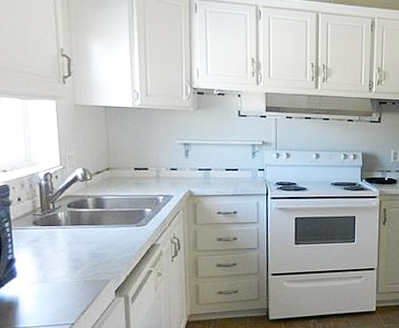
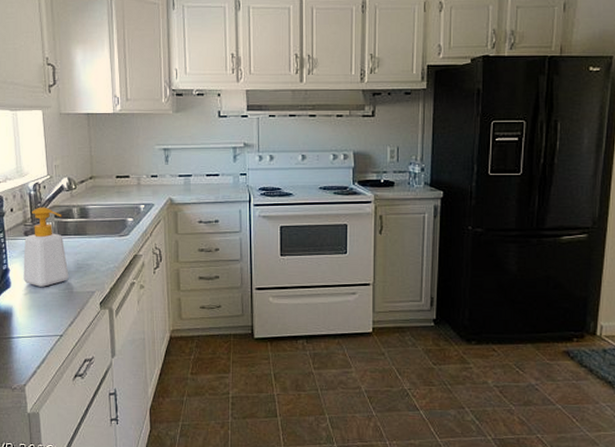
soap bottle: none [31,196,82,276] -> present [23,207,69,287]

